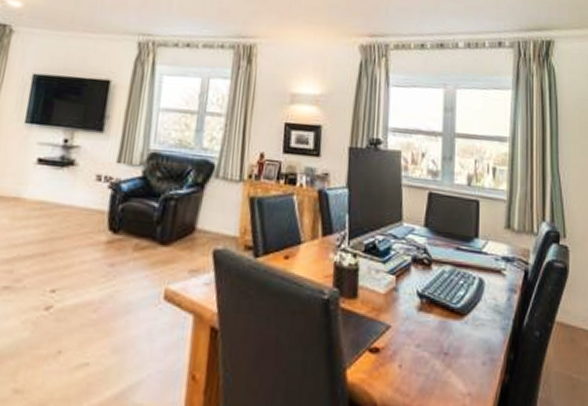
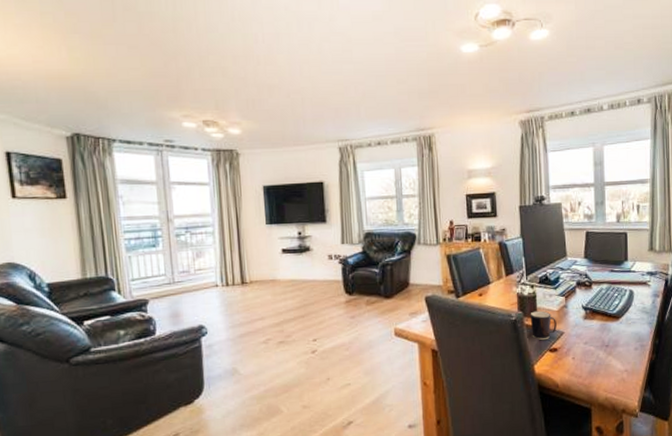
mug: none [347,290,382,335] -> present [530,310,557,341]

